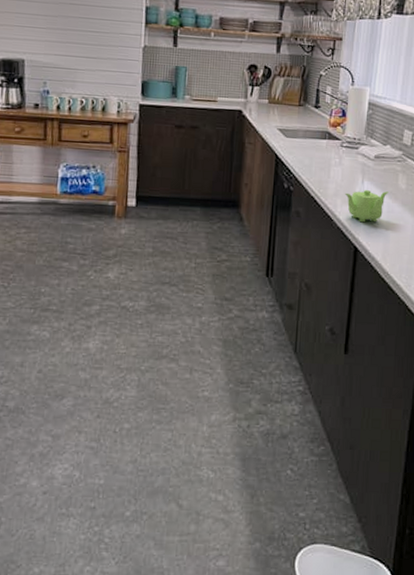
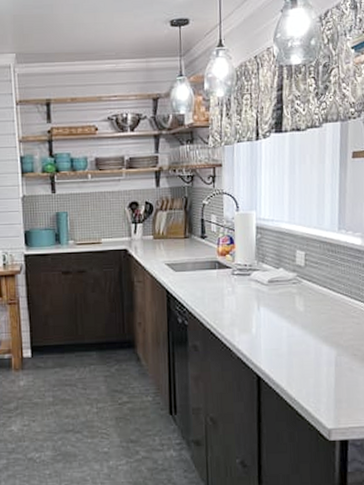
teapot: present [344,190,389,223] -> none [241,316,287,350]

